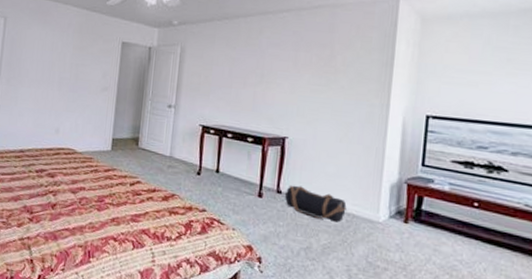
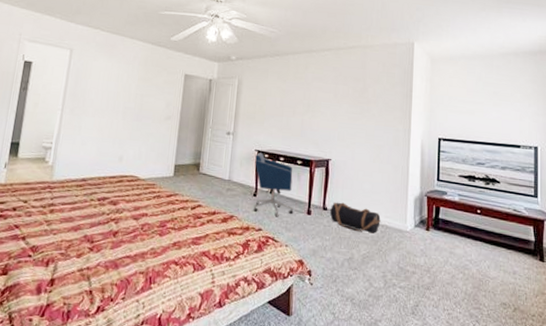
office chair: none [197,127,243,199] -> present [253,152,294,217]

